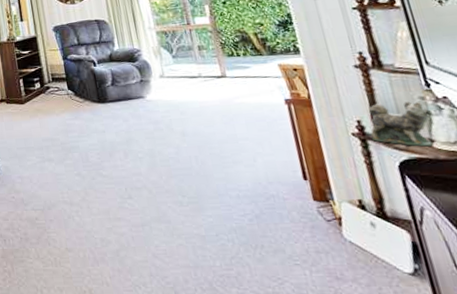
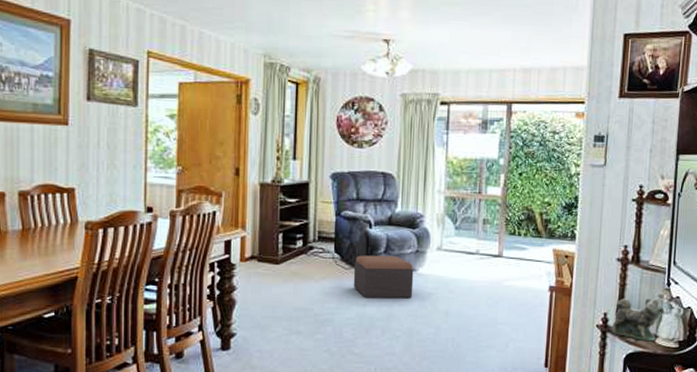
footstool: none [87,87,147,126] -> present [353,255,414,299]

